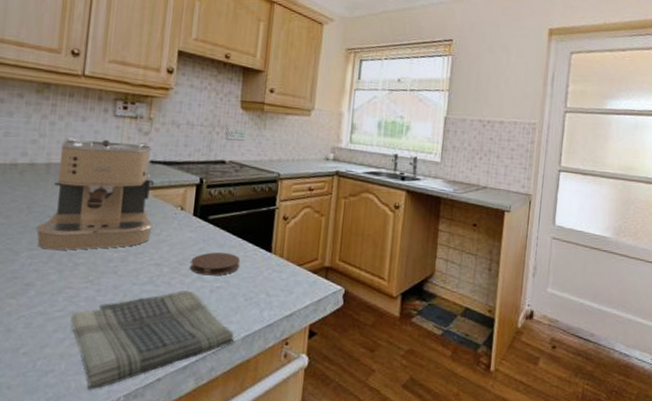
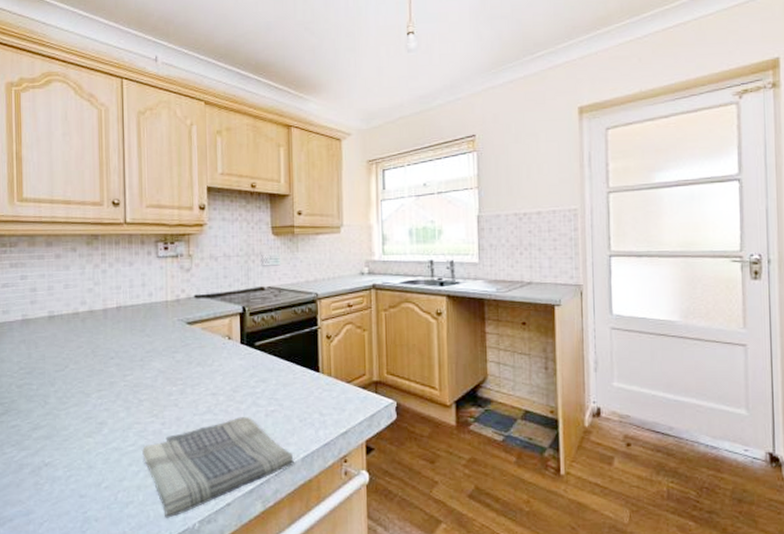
coffee maker: present [36,137,154,251] -> none [102,280,205,389]
coaster: present [190,252,241,276] -> none [244,377,291,400]

